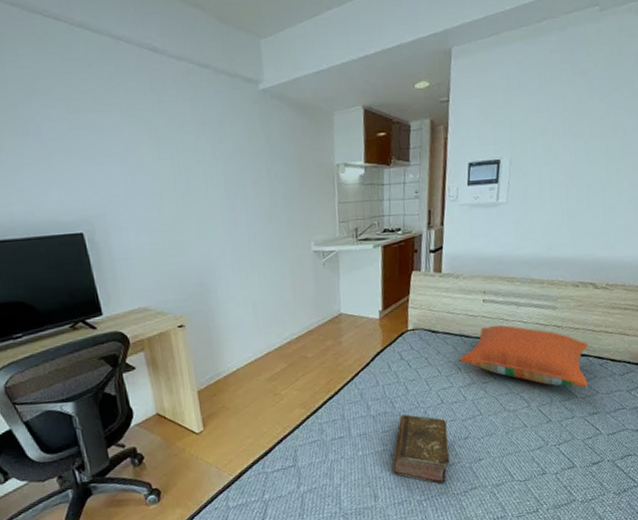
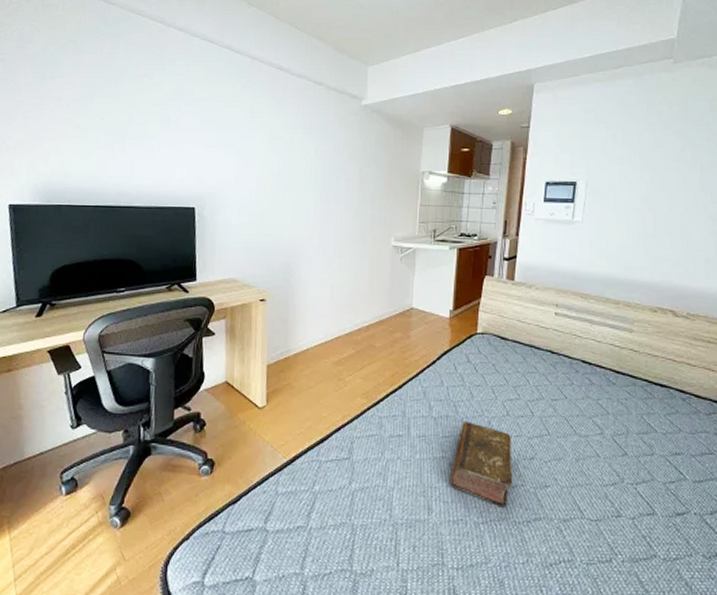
pillow: present [458,325,589,388] -> none [527,341,669,422]

